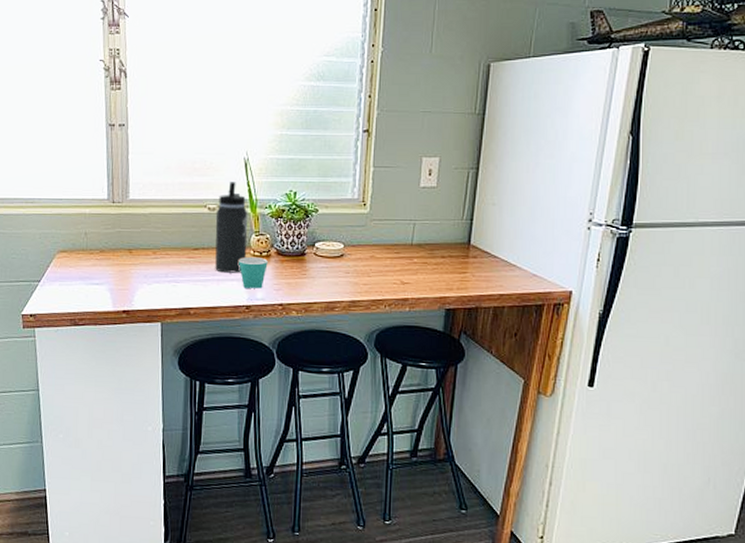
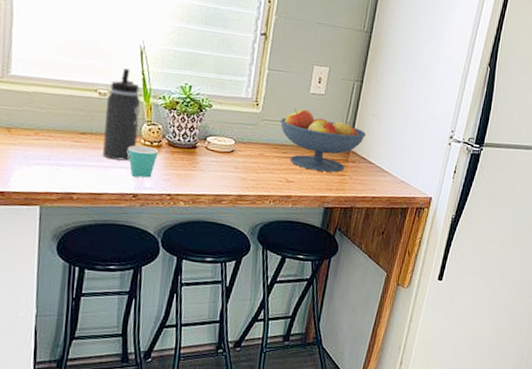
fruit bowl: none [390,204,486,270] -> present [280,108,366,173]

